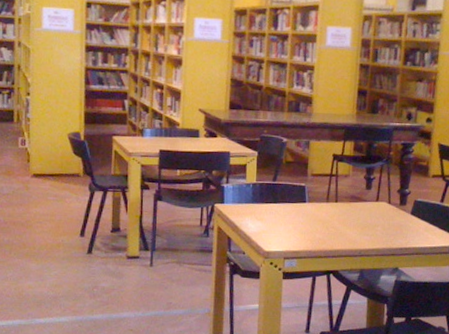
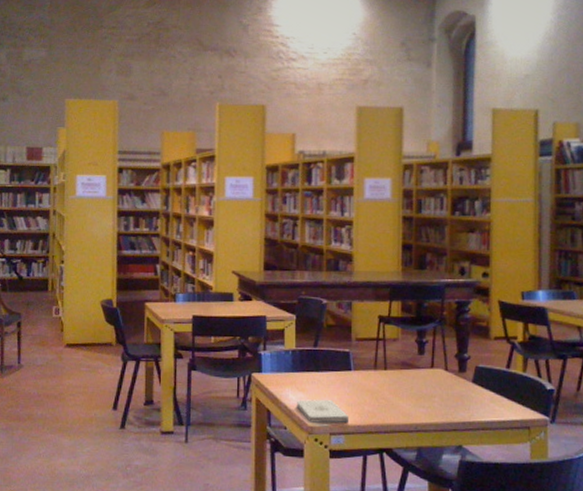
notepad: none [255,228,301,249] -> present [297,399,348,423]

